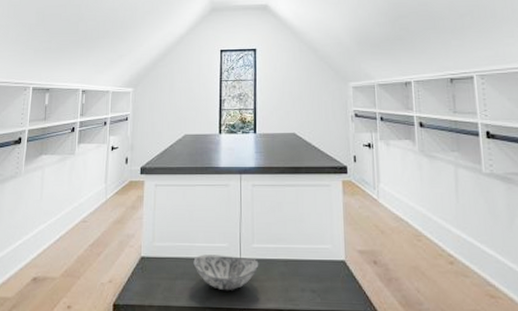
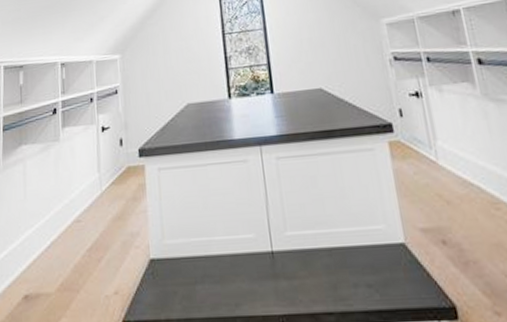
decorative bowl: present [193,254,259,291] -> none [214,248,297,294]

